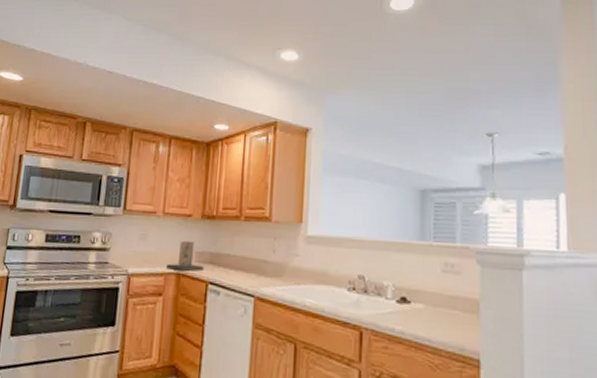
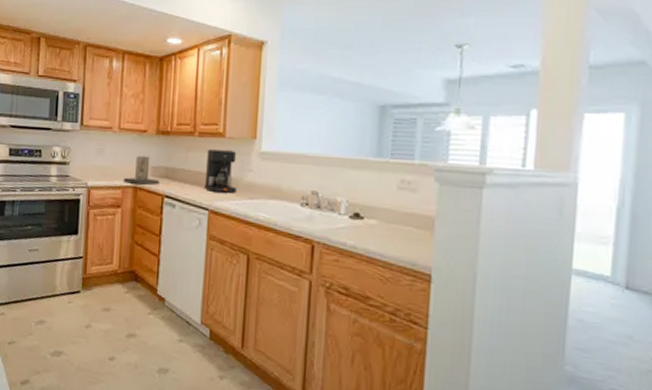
coffee maker: none [249,234,283,279] -> present [204,149,237,193]

